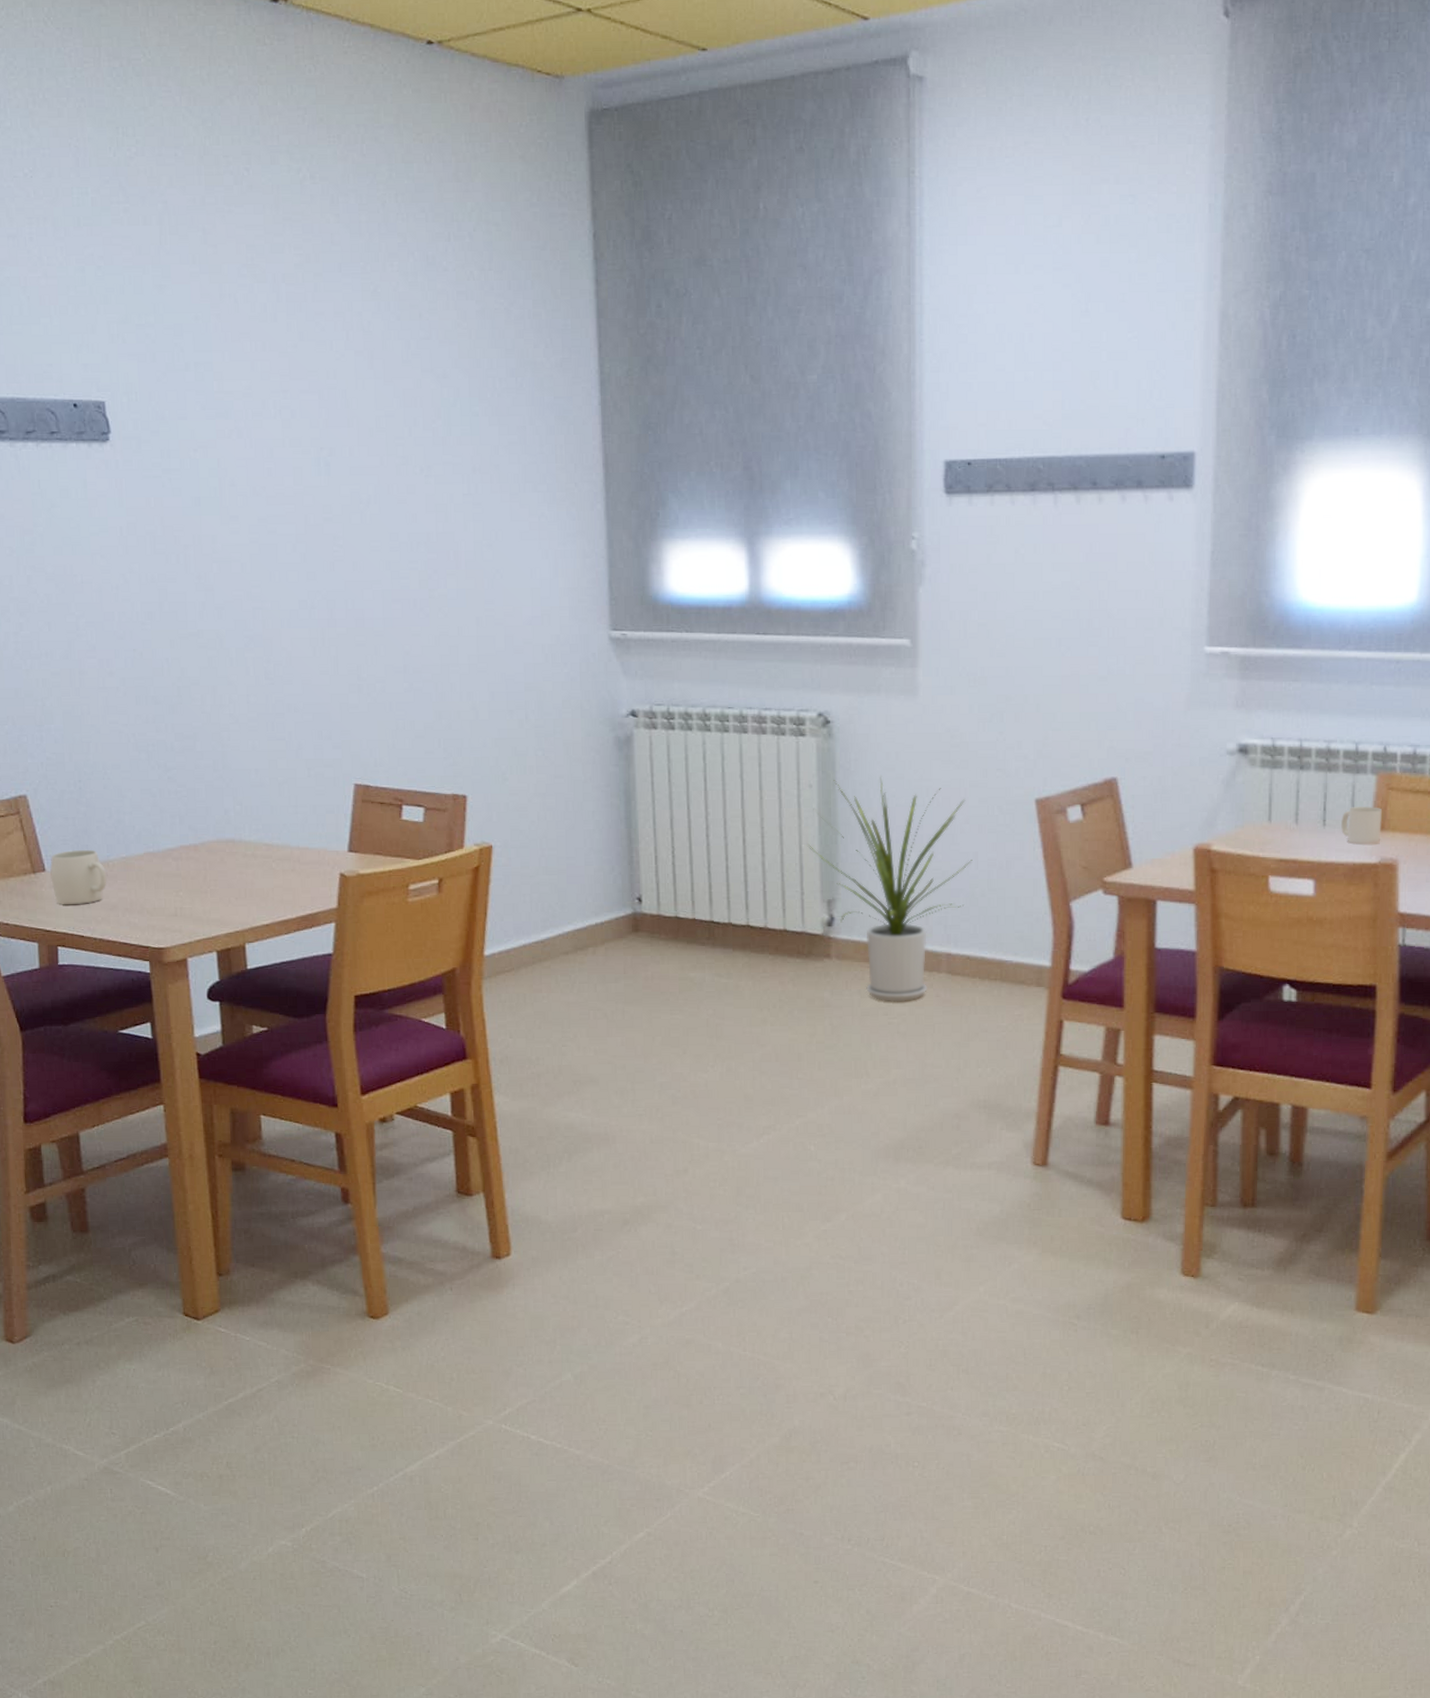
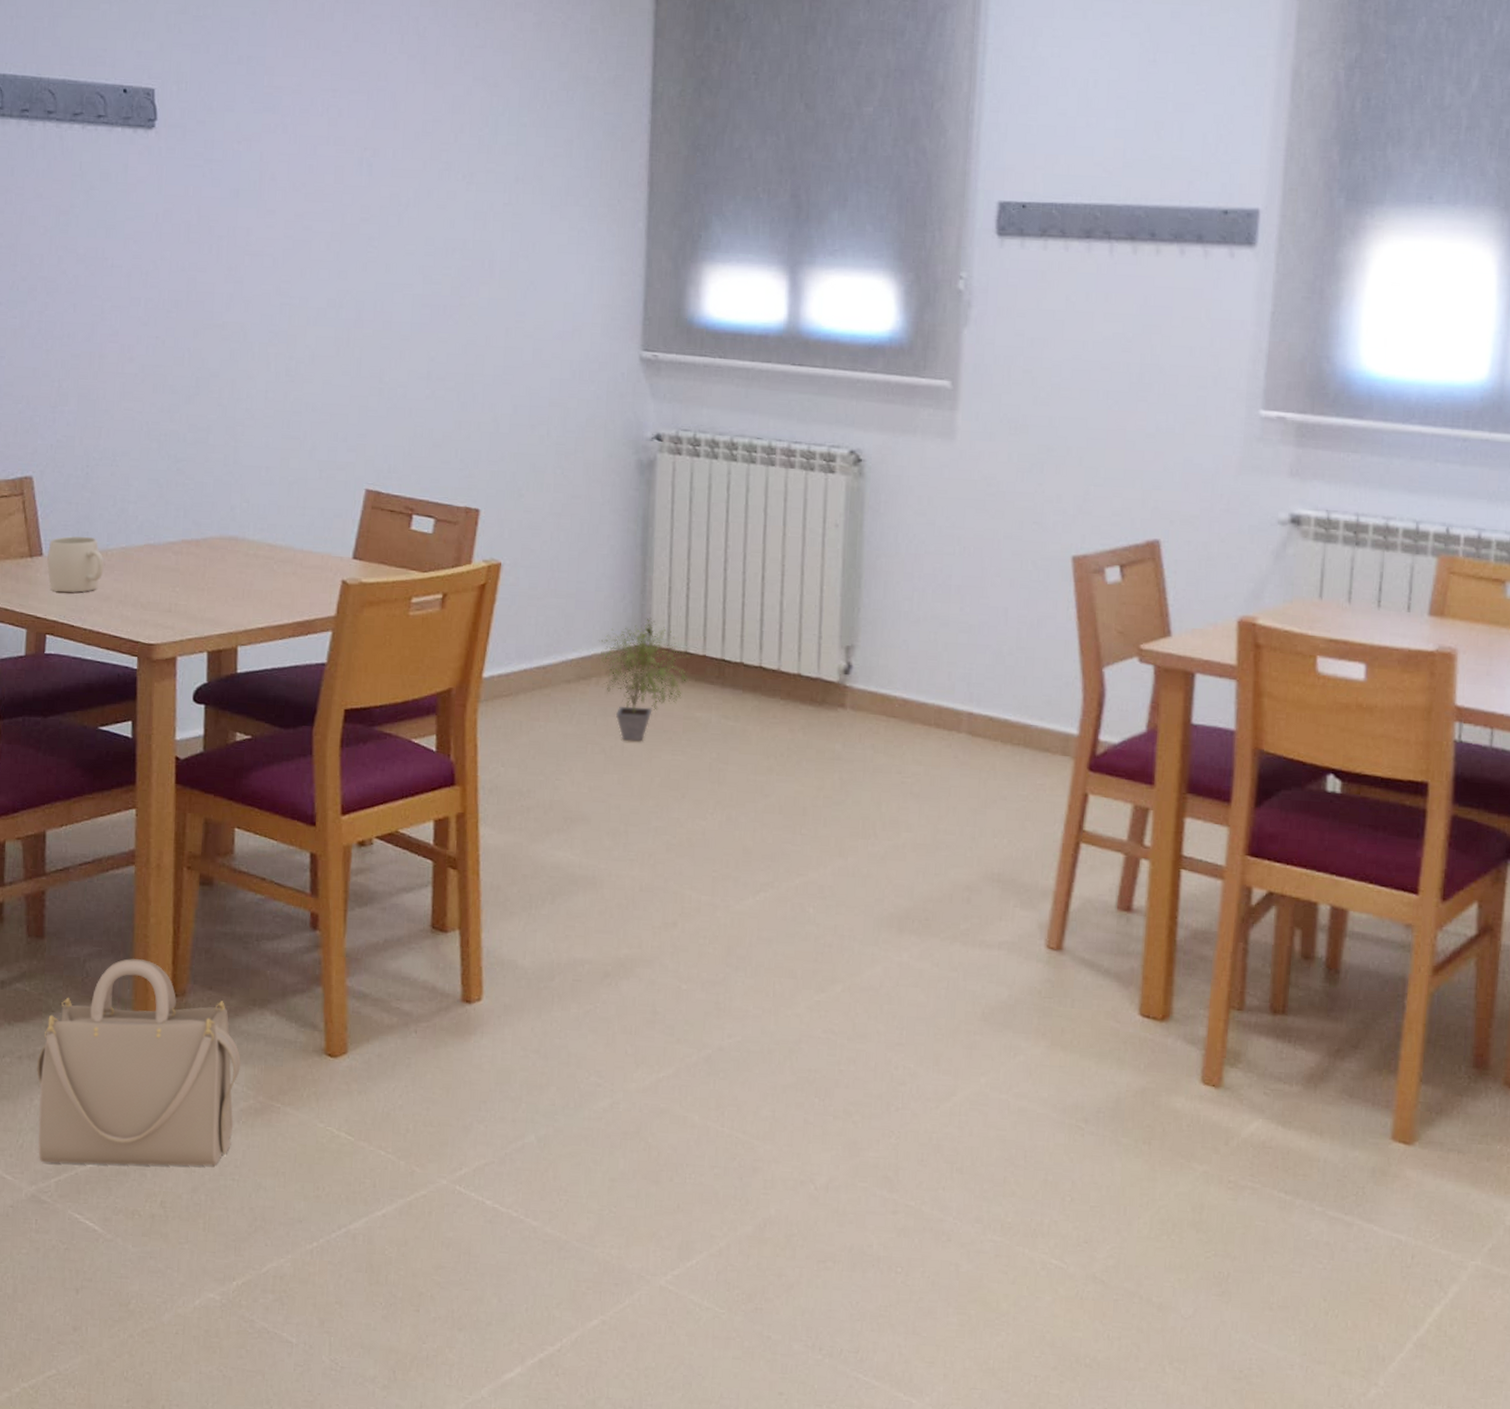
handbag: none [95,1244,290,1437] -> present [37,958,242,1167]
potted plant: none [593,887,680,1005] -> present [599,617,689,742]
house plant: present [807,776,973,1002] -> none [829,520,1002,761]
cup: present [1341,807,1382,846] -> none [1397,589,1442,632]

